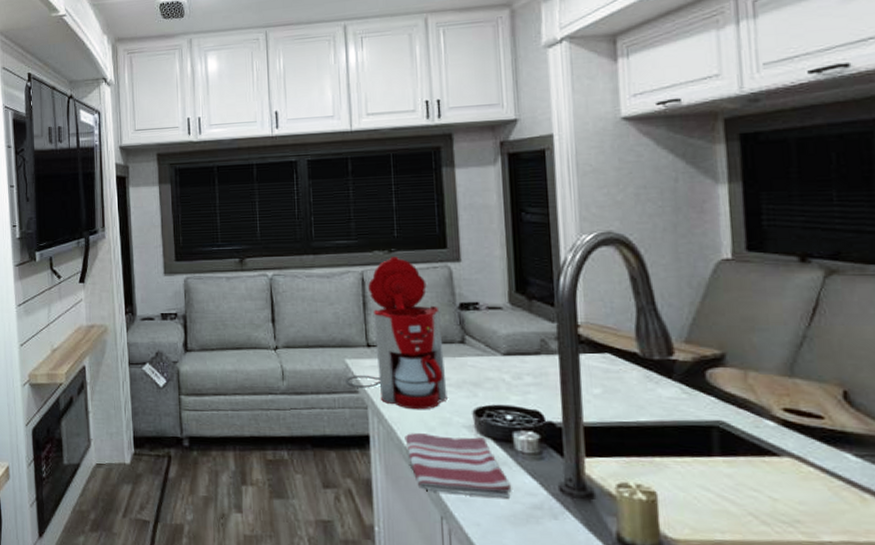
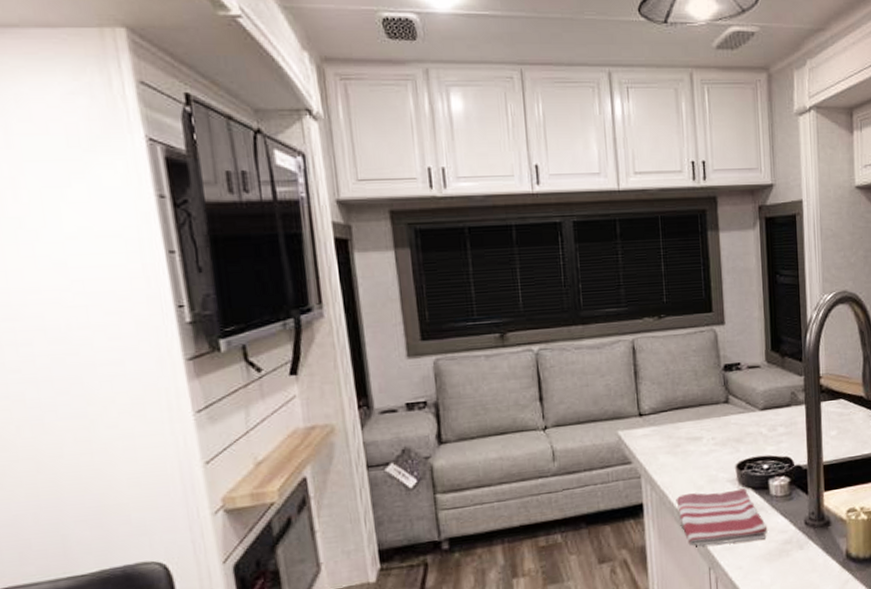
coffee maker: present [345,257,448,410] -> none [618,323,714,473]

